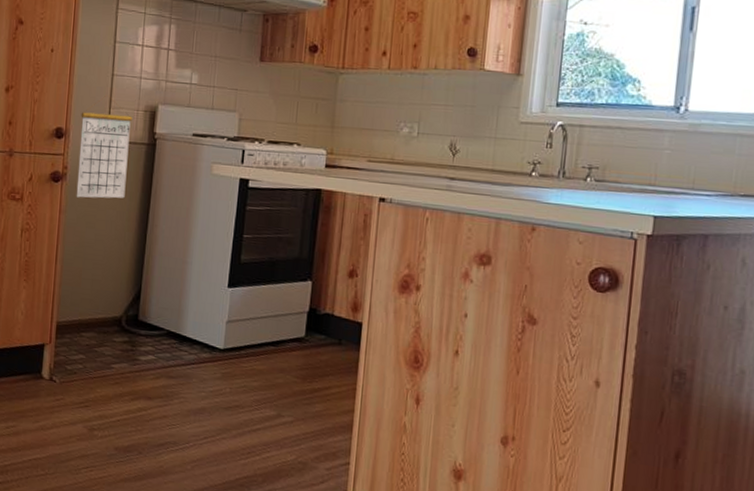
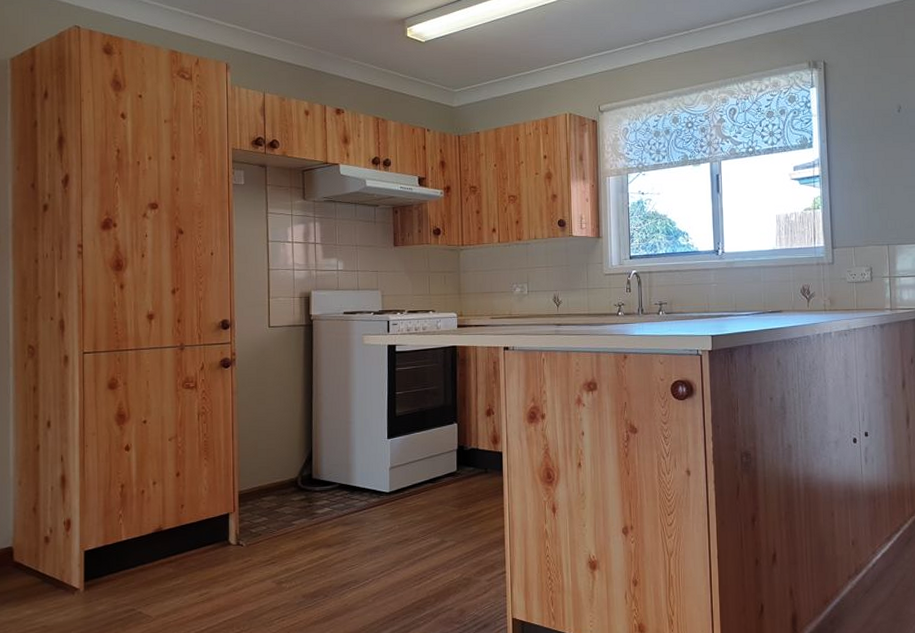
calendar: present [76,95,132,199] -> none [243,287,290,379]

